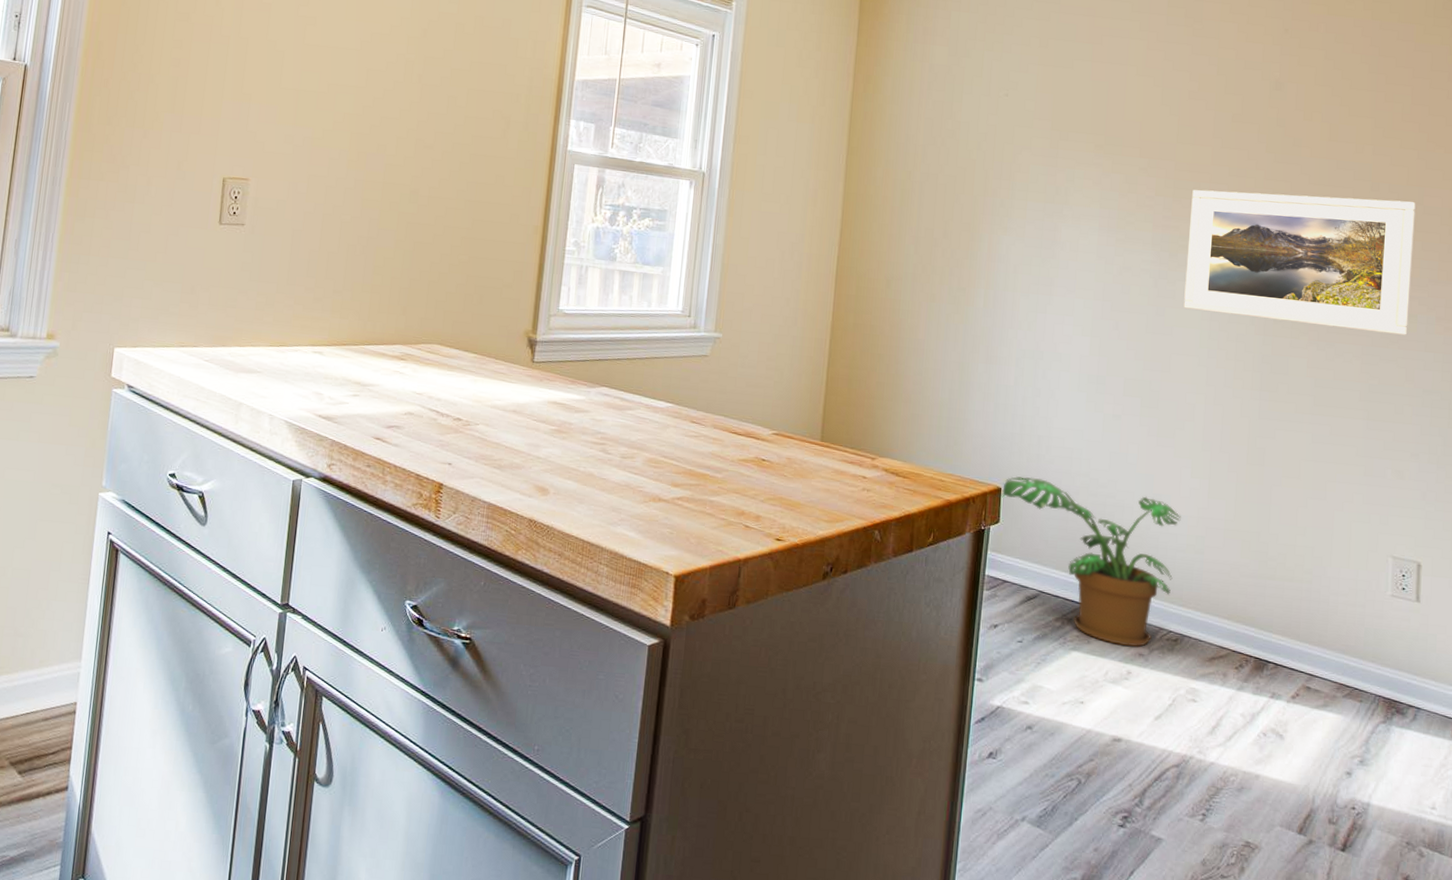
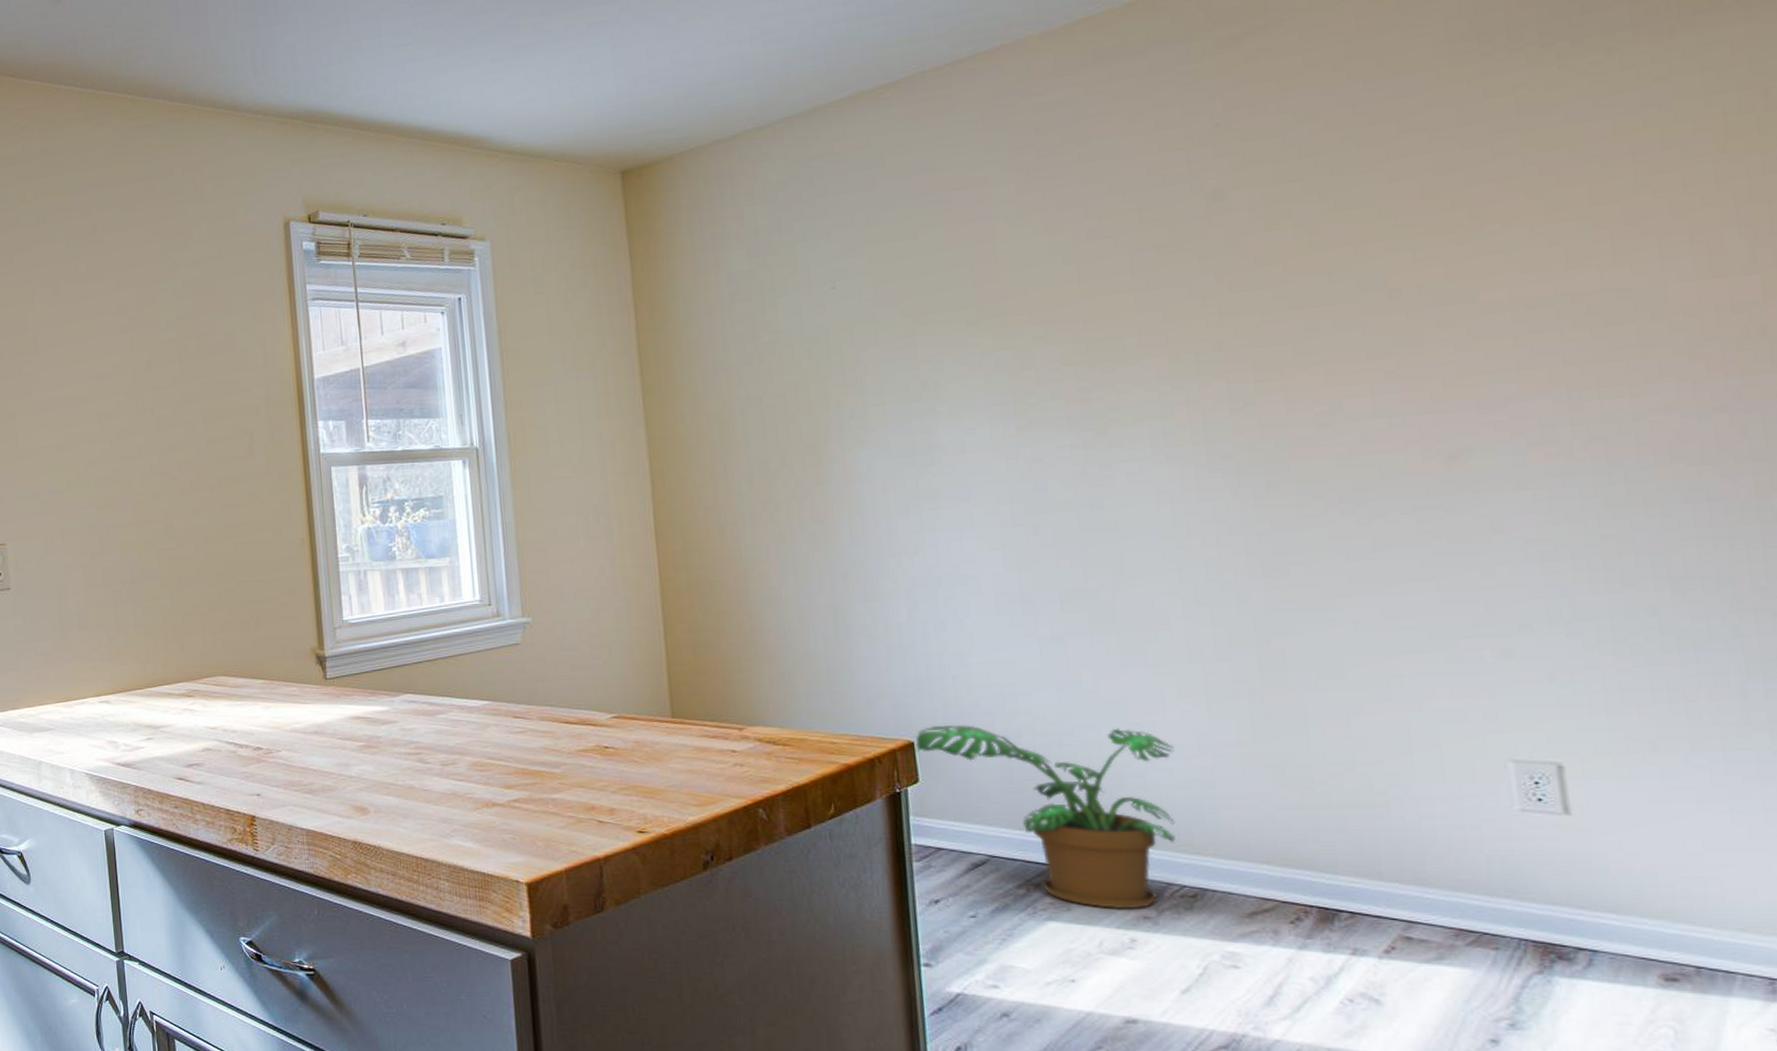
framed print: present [1183,189,1416,335] -> none [1114,300,1484,495]

